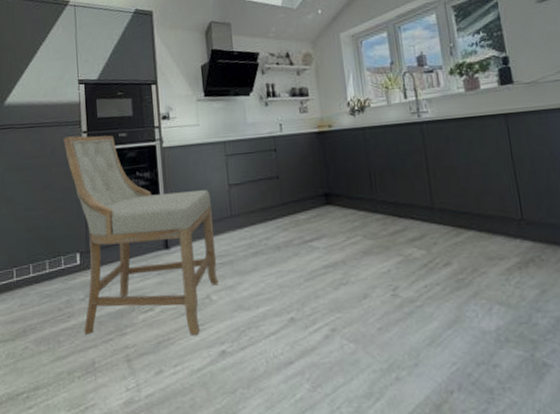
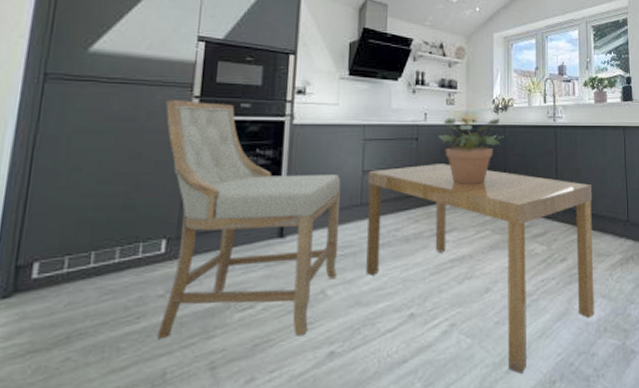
dining table: none [234,172,492,383] -> present [366,164,595,375]
potted plant: none [296,120,364,192] -> present [439,117,503,185]

